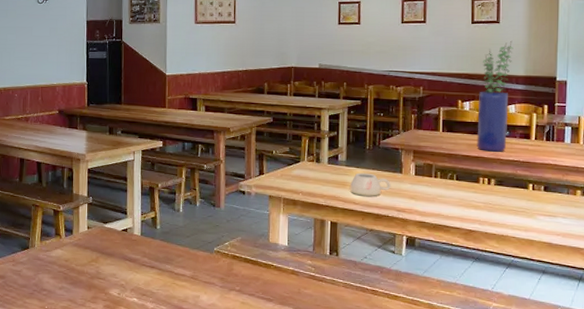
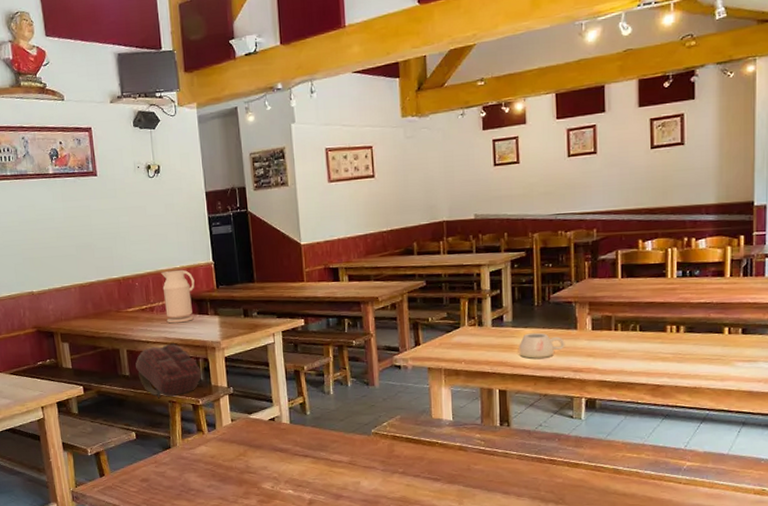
backpack: none [6,152,66,200] -> present [135,343,202,398]
water jug: none [39,86,68,134] -> present [161,269,195,324]
vase: present [477,40,513,152] -> none [662,163,702,296]

